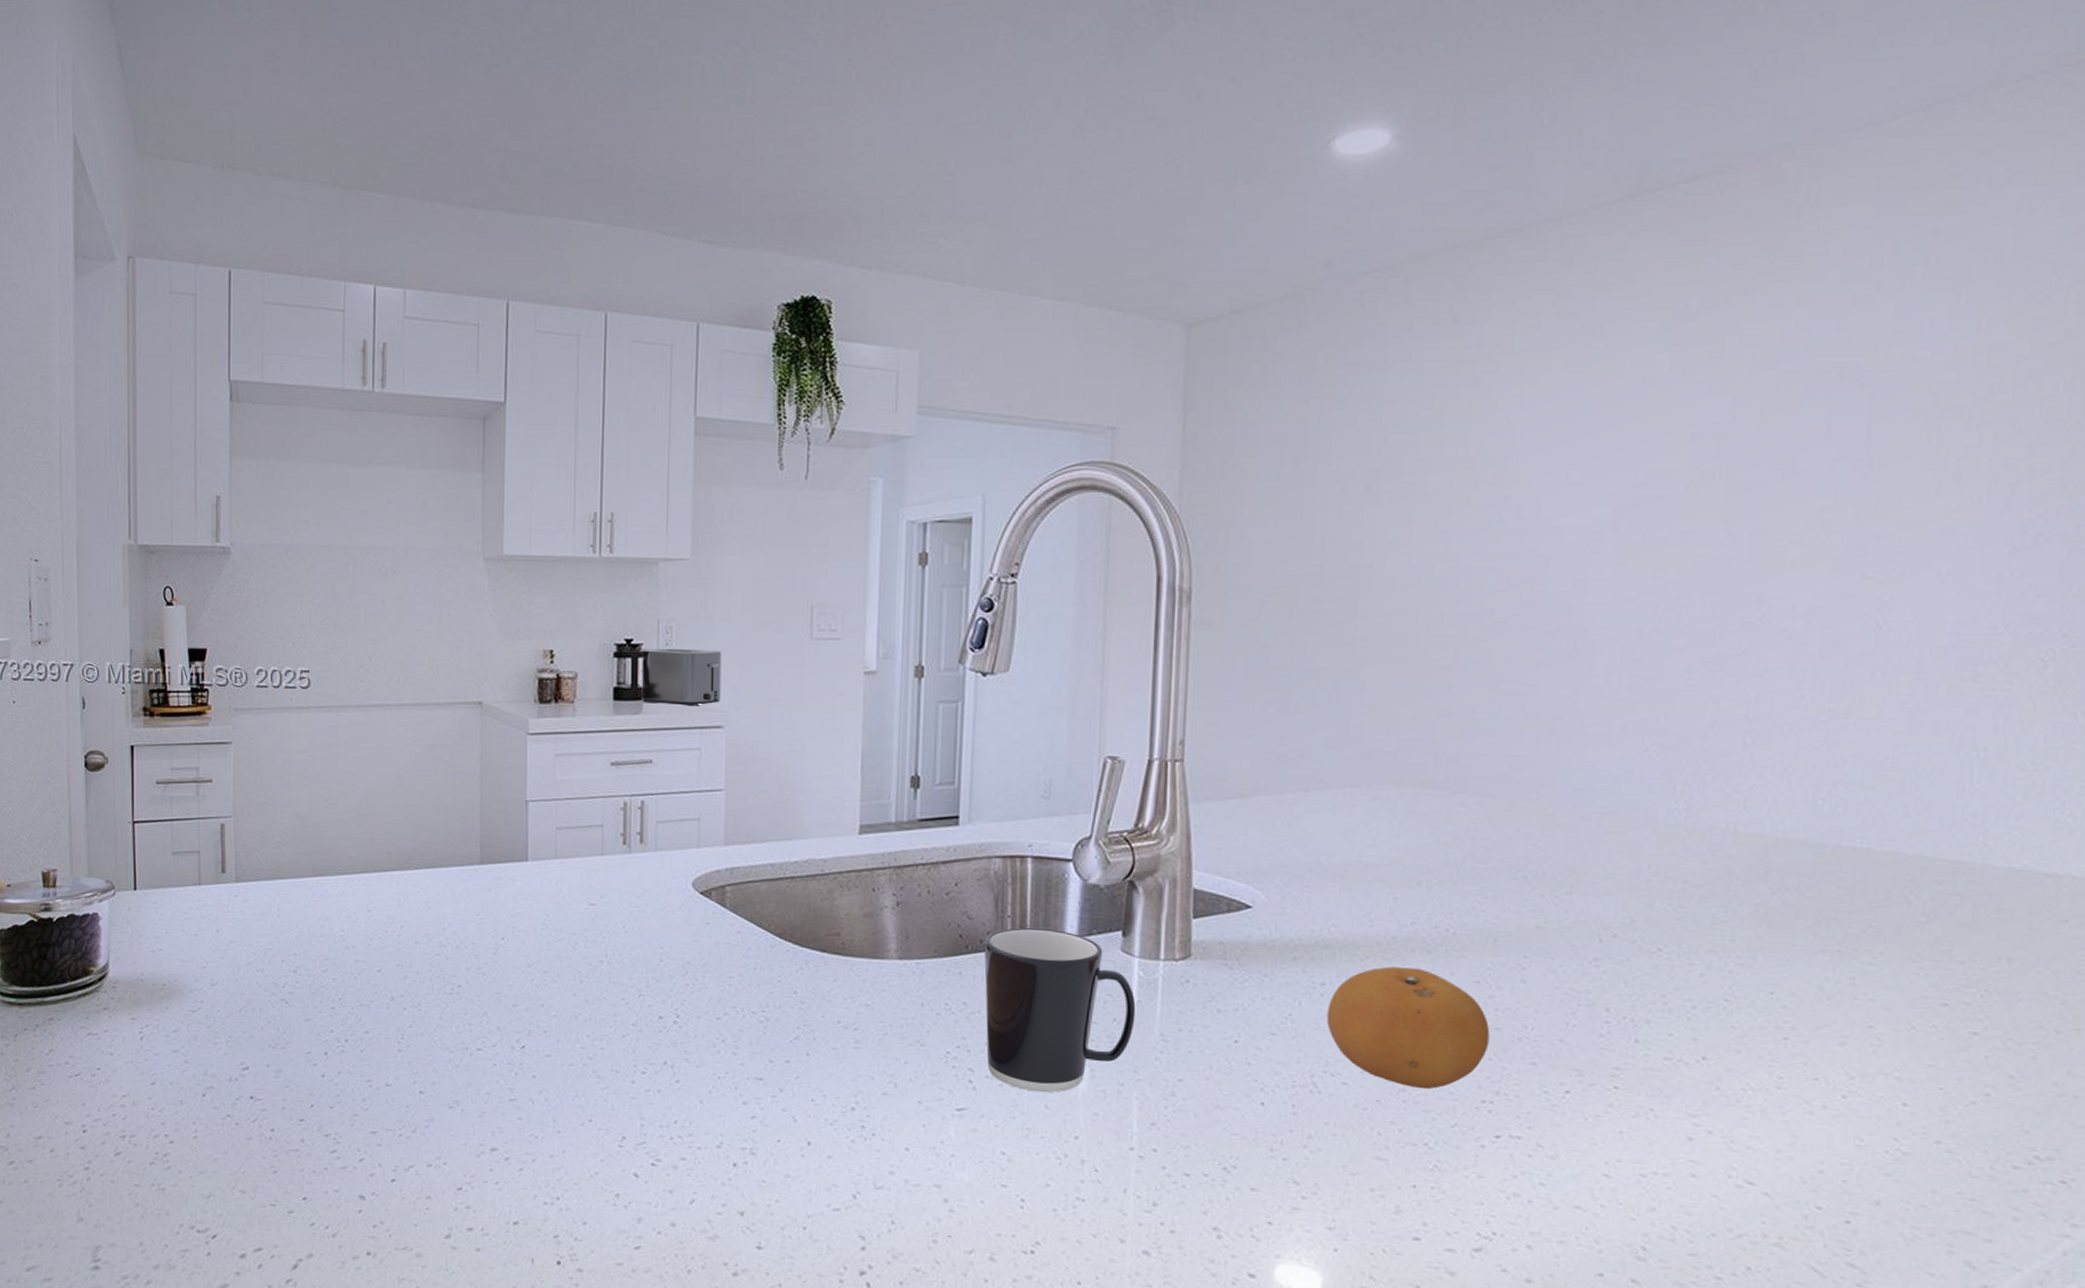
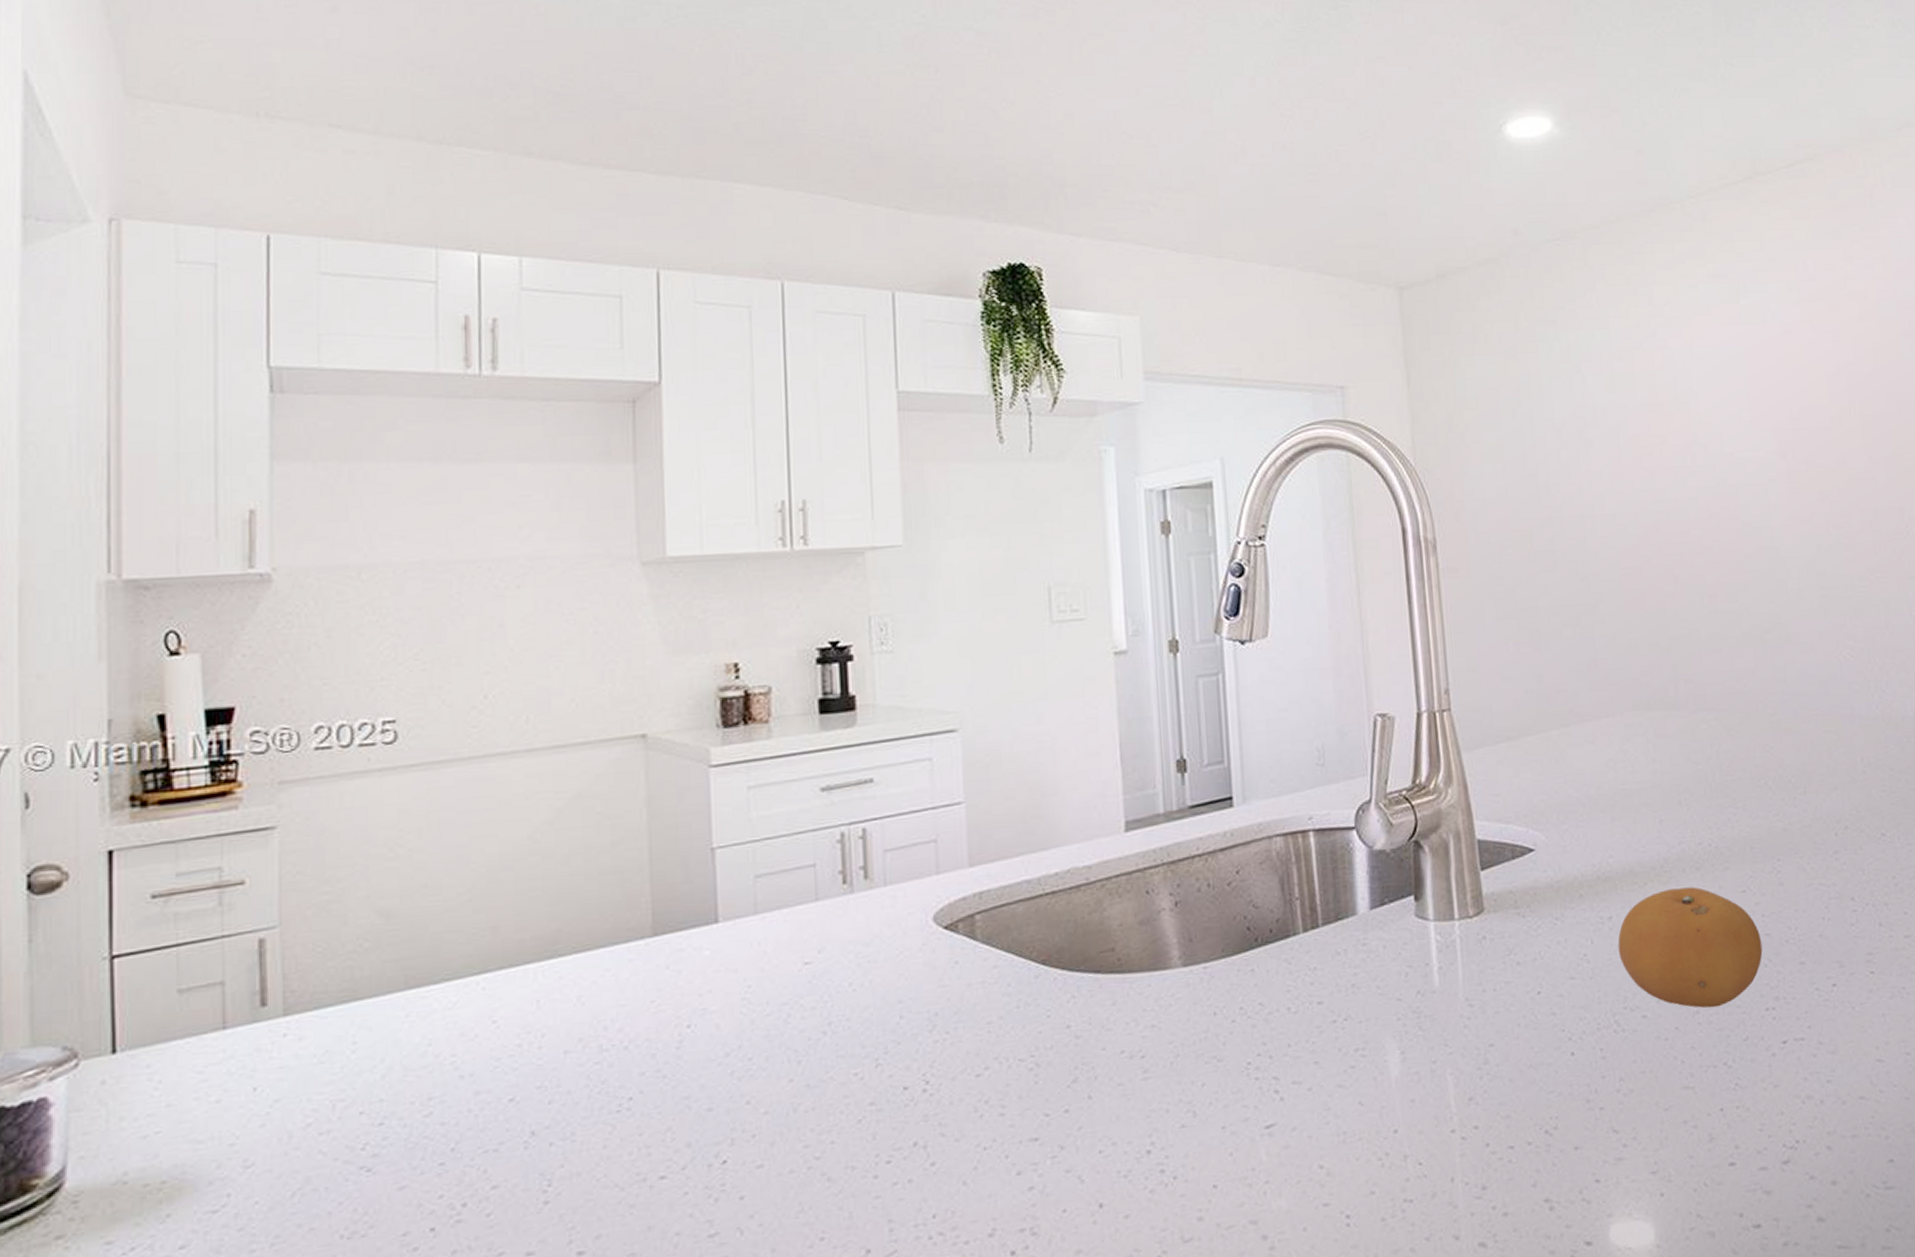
toaster: present [641,648,722,706] -> none [852,644,951,712]
mug: present [984,927,1136,1093] -> none [1274,905,1439,1090]

